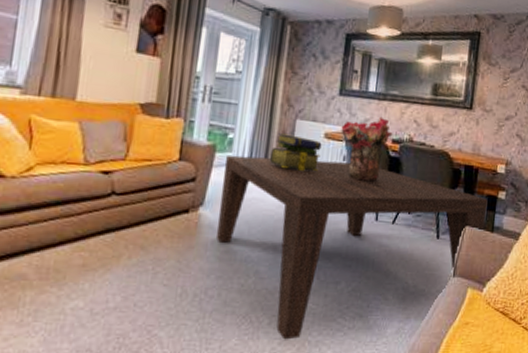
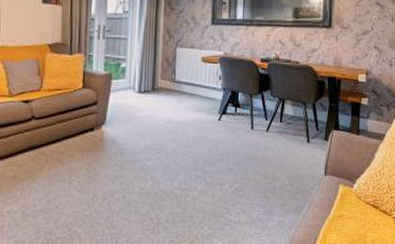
coffee table: present [216,155,488,340] -> none [117,81,352,234]
stack of books: present [269,133,322,171] -> none [156,60,200,91]
bouquet: present [341,116,393,182] -> none [215,40,261,96]

